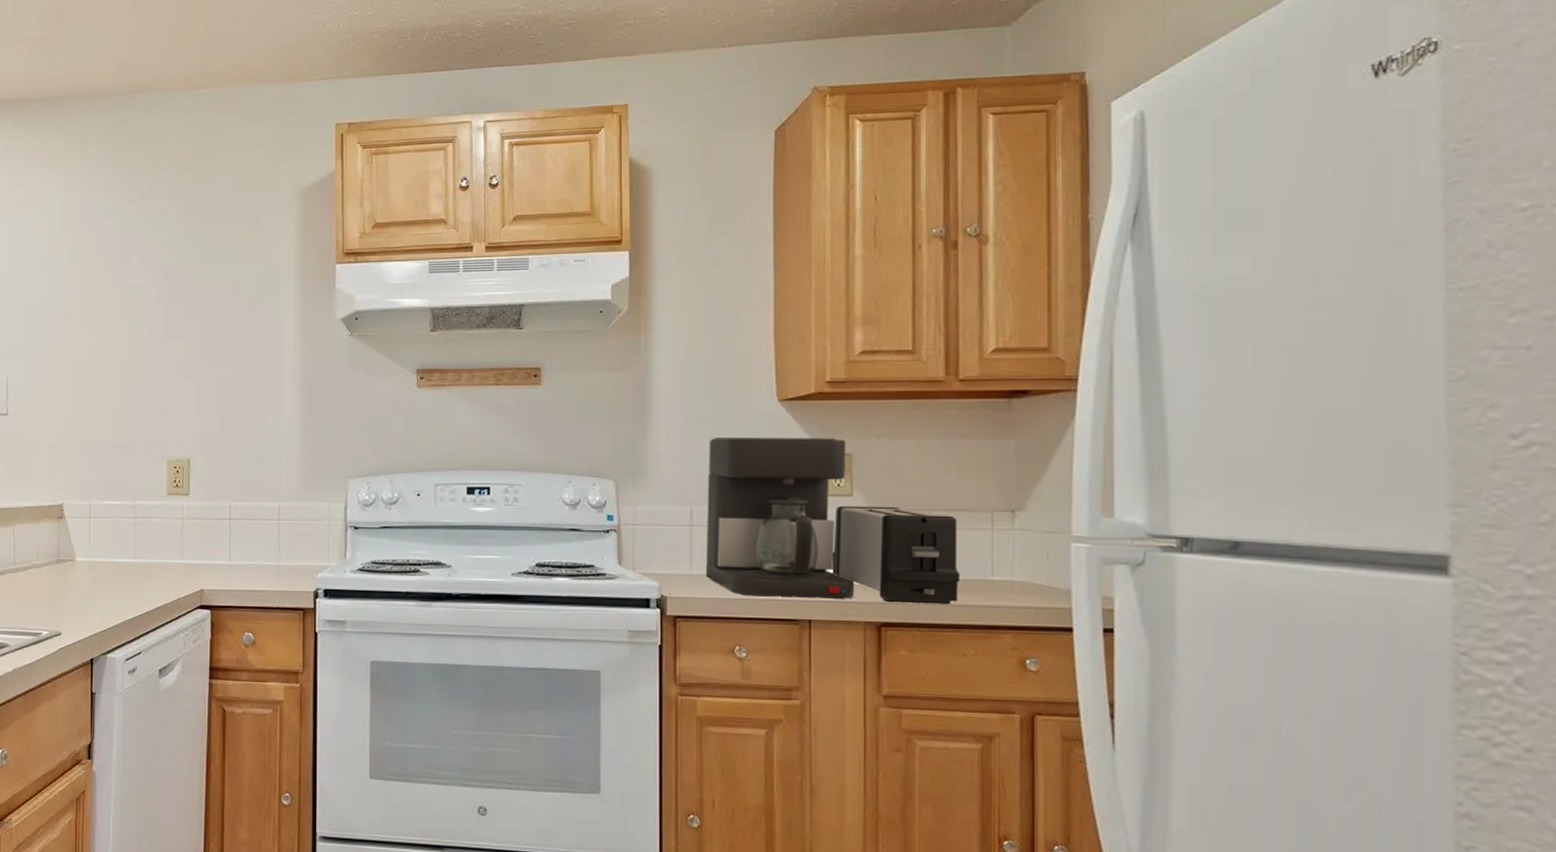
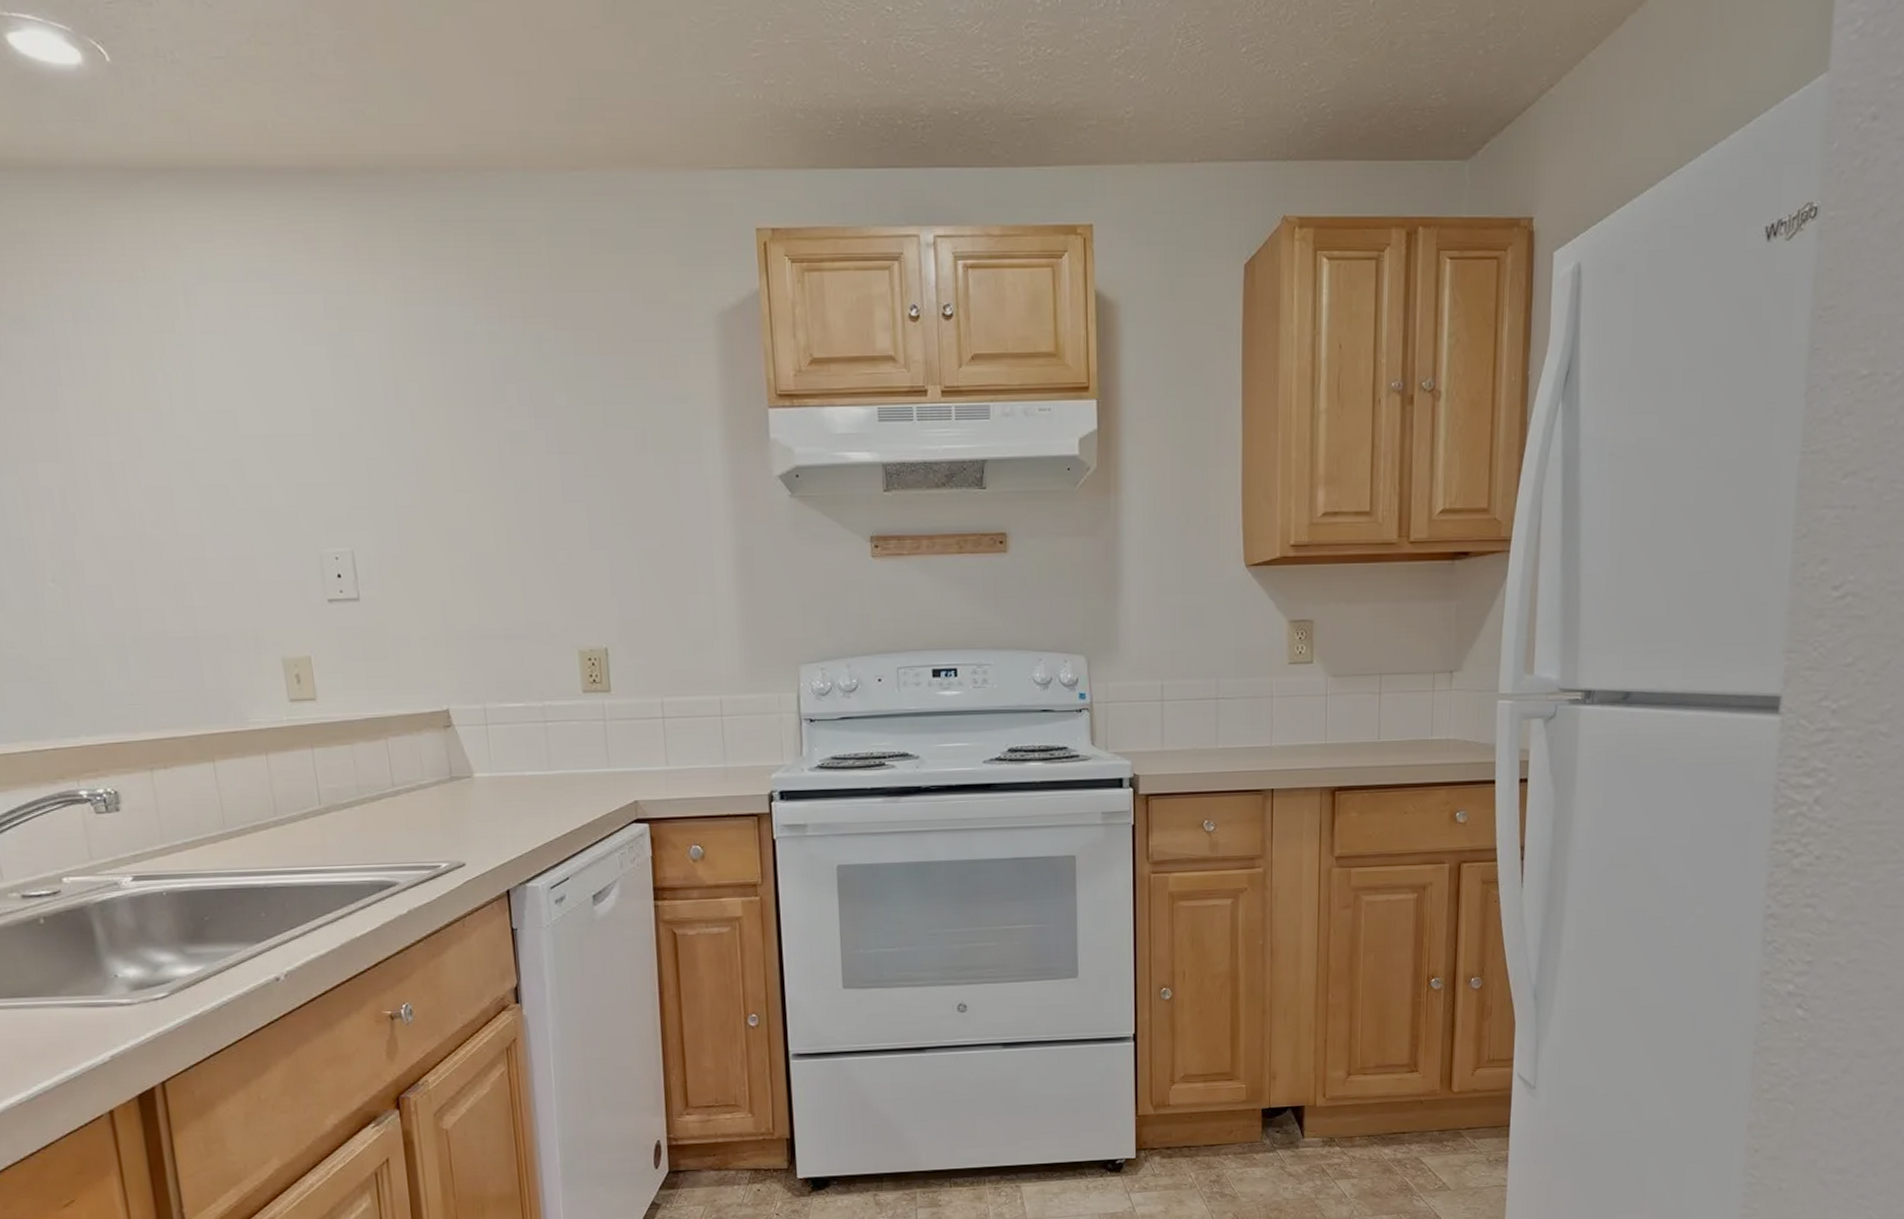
coffee maker: present [705,438,855,599] -> none [1176,604,1313,769]
toaster: present [832,505,961,605] -> none [1292,672,1405,768]

